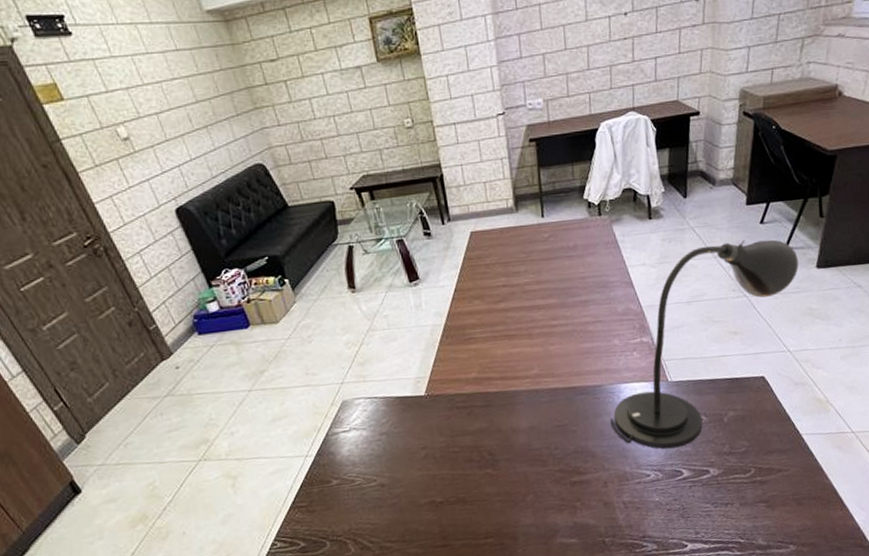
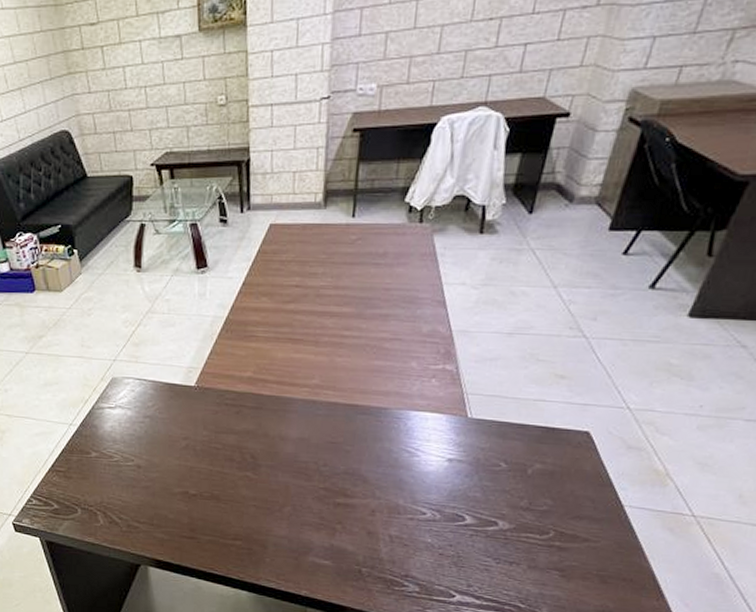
desk lamp: present [610,239,798,449] -> none [390,271,666,491]

